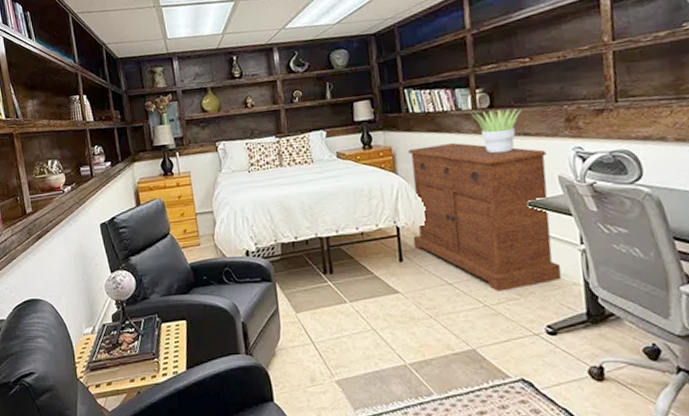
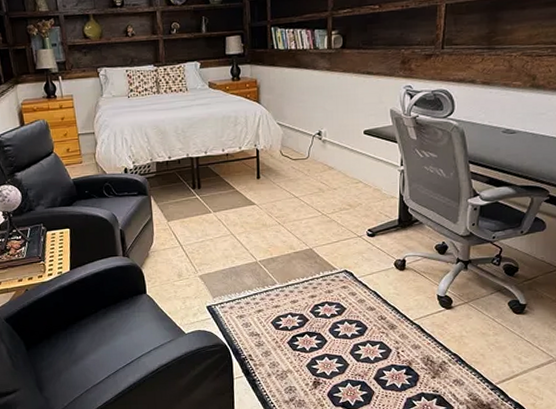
sideboard: present [408,143,562,291] -> none [269,78,384,203]
potted plant: present [471,108,522,154] -> none [326,50,368,89]

